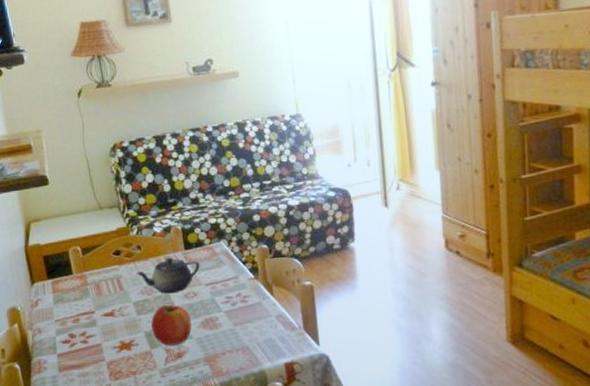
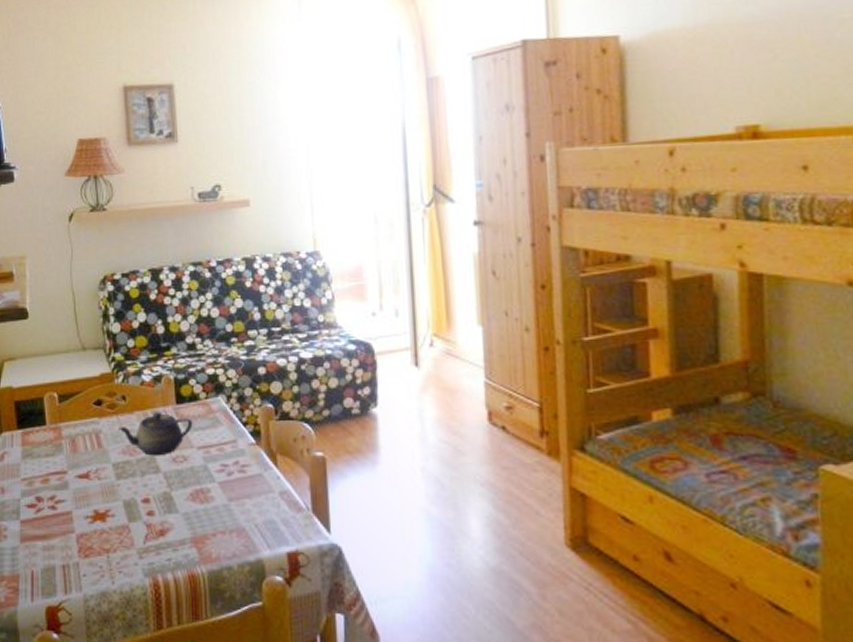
fruit: present [151,304,192,346] -> none [132,468,178,520]

